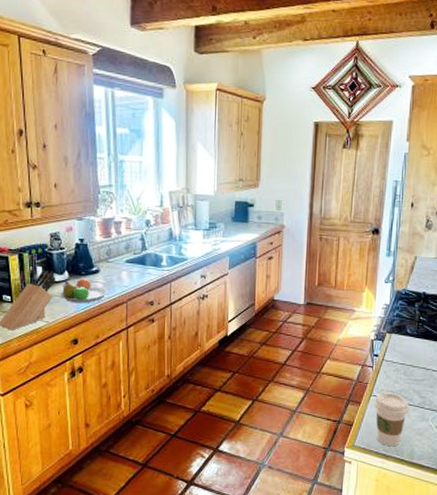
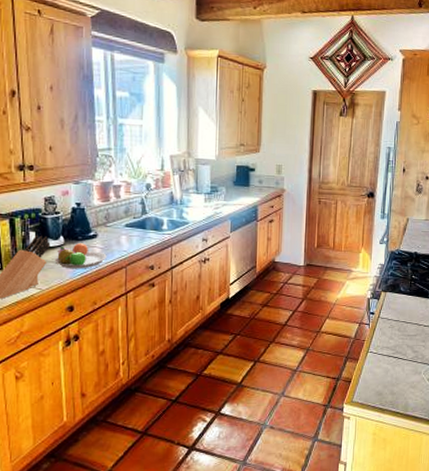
coffee cup: present [374,392,410,447] -> none [371,348,404,401]

